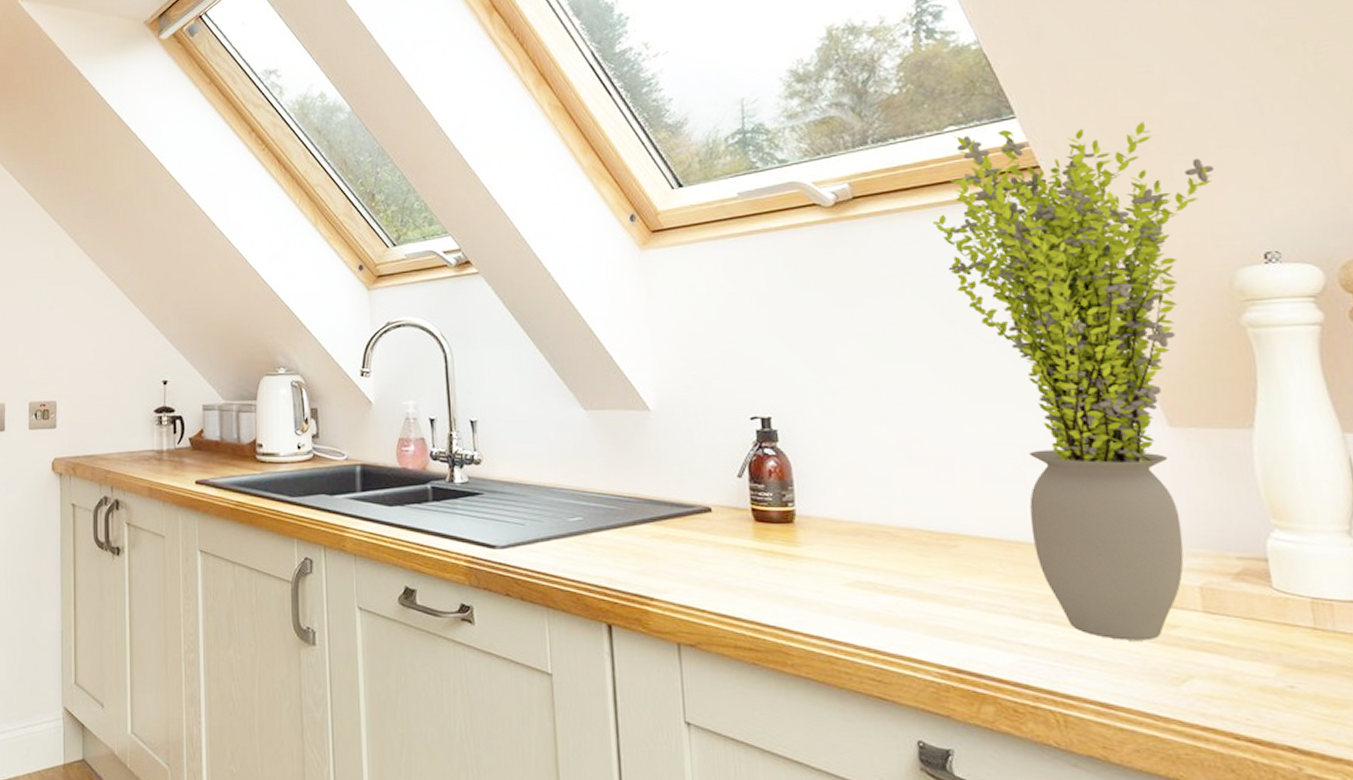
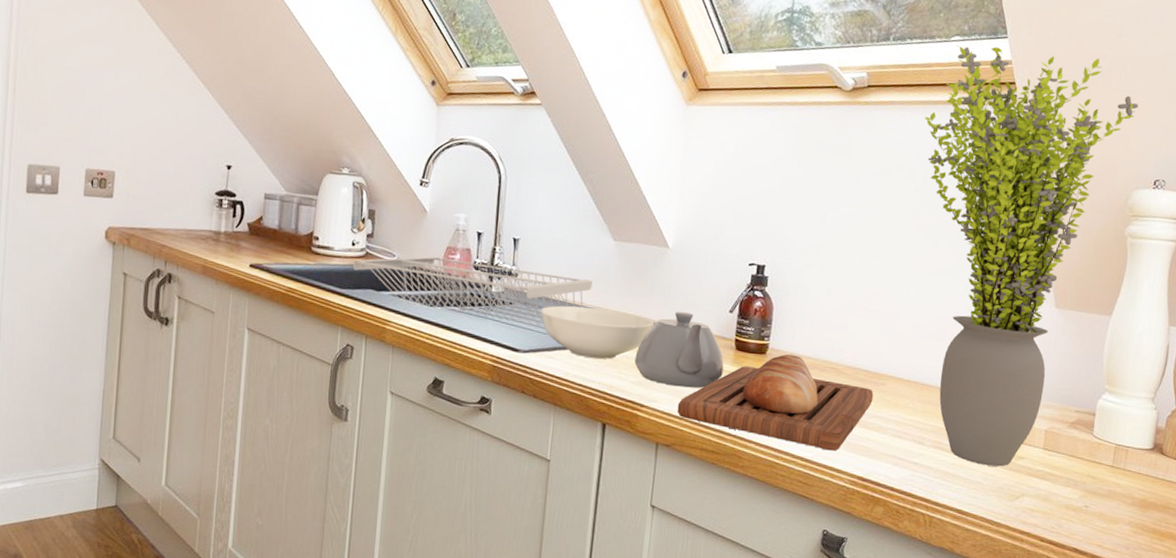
dish rack: none [301,451,568,517] -> present [352,256,593,327]
bowl: none [512,488,649,547] -> present [540,305,655,359]
teapot: none [632,482,746,572] -> present [634,311,724,388]
bread loaf: none [695,521,947,637] -> present [677,354,874,451]

